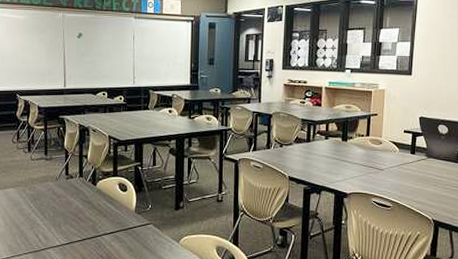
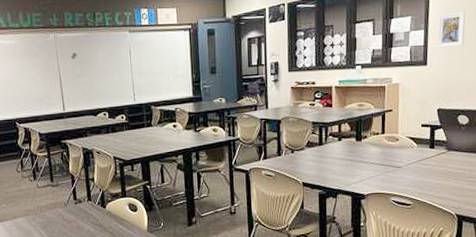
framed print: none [422,28,449,60] -> present [437,11,466,48]

